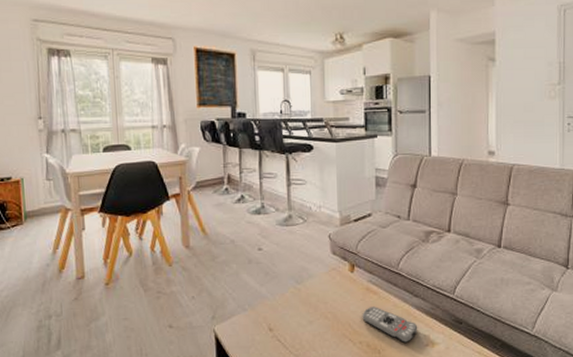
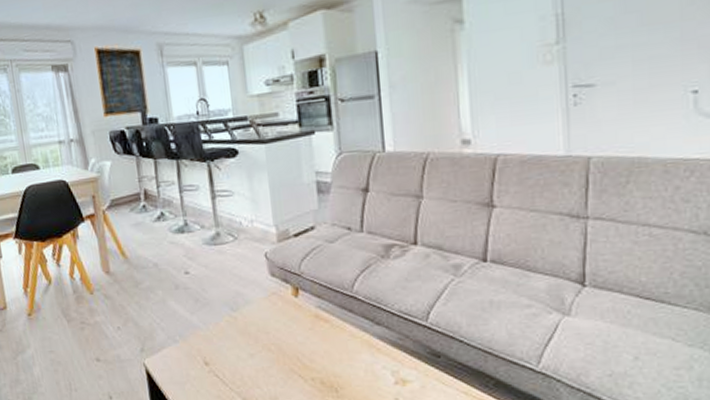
remote control: present [362,307,418,343] -> none [312,337,383,380]

